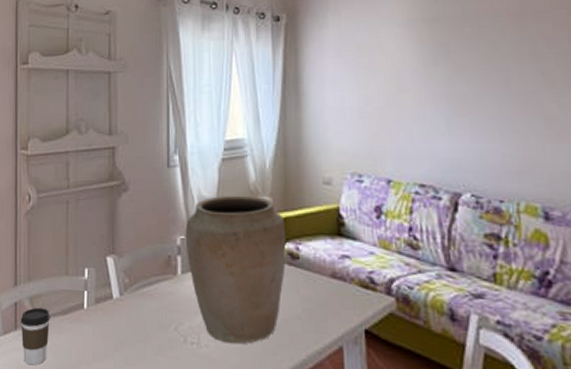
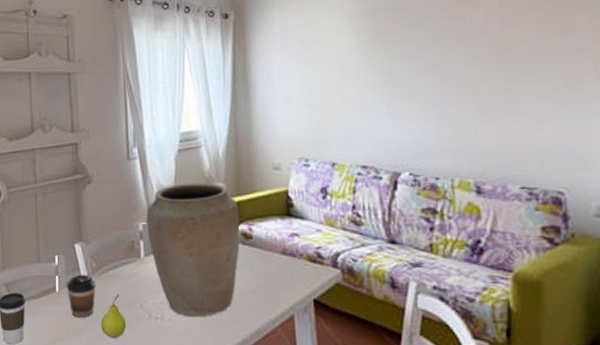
coffee cup: none [95,290,127,339] -> present [66,274,96,318]
fruit: none [131,314,158,364] -> present [101,294,126,338]

